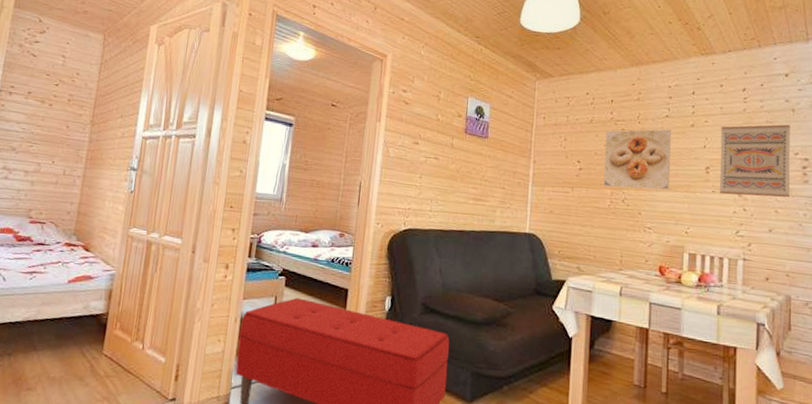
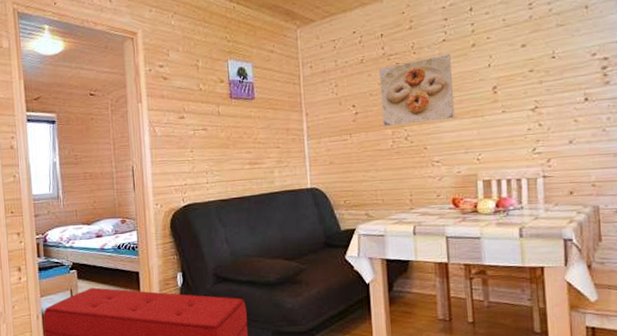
wall art: present [719,124,790,198] -> none [505,23,590,113]

